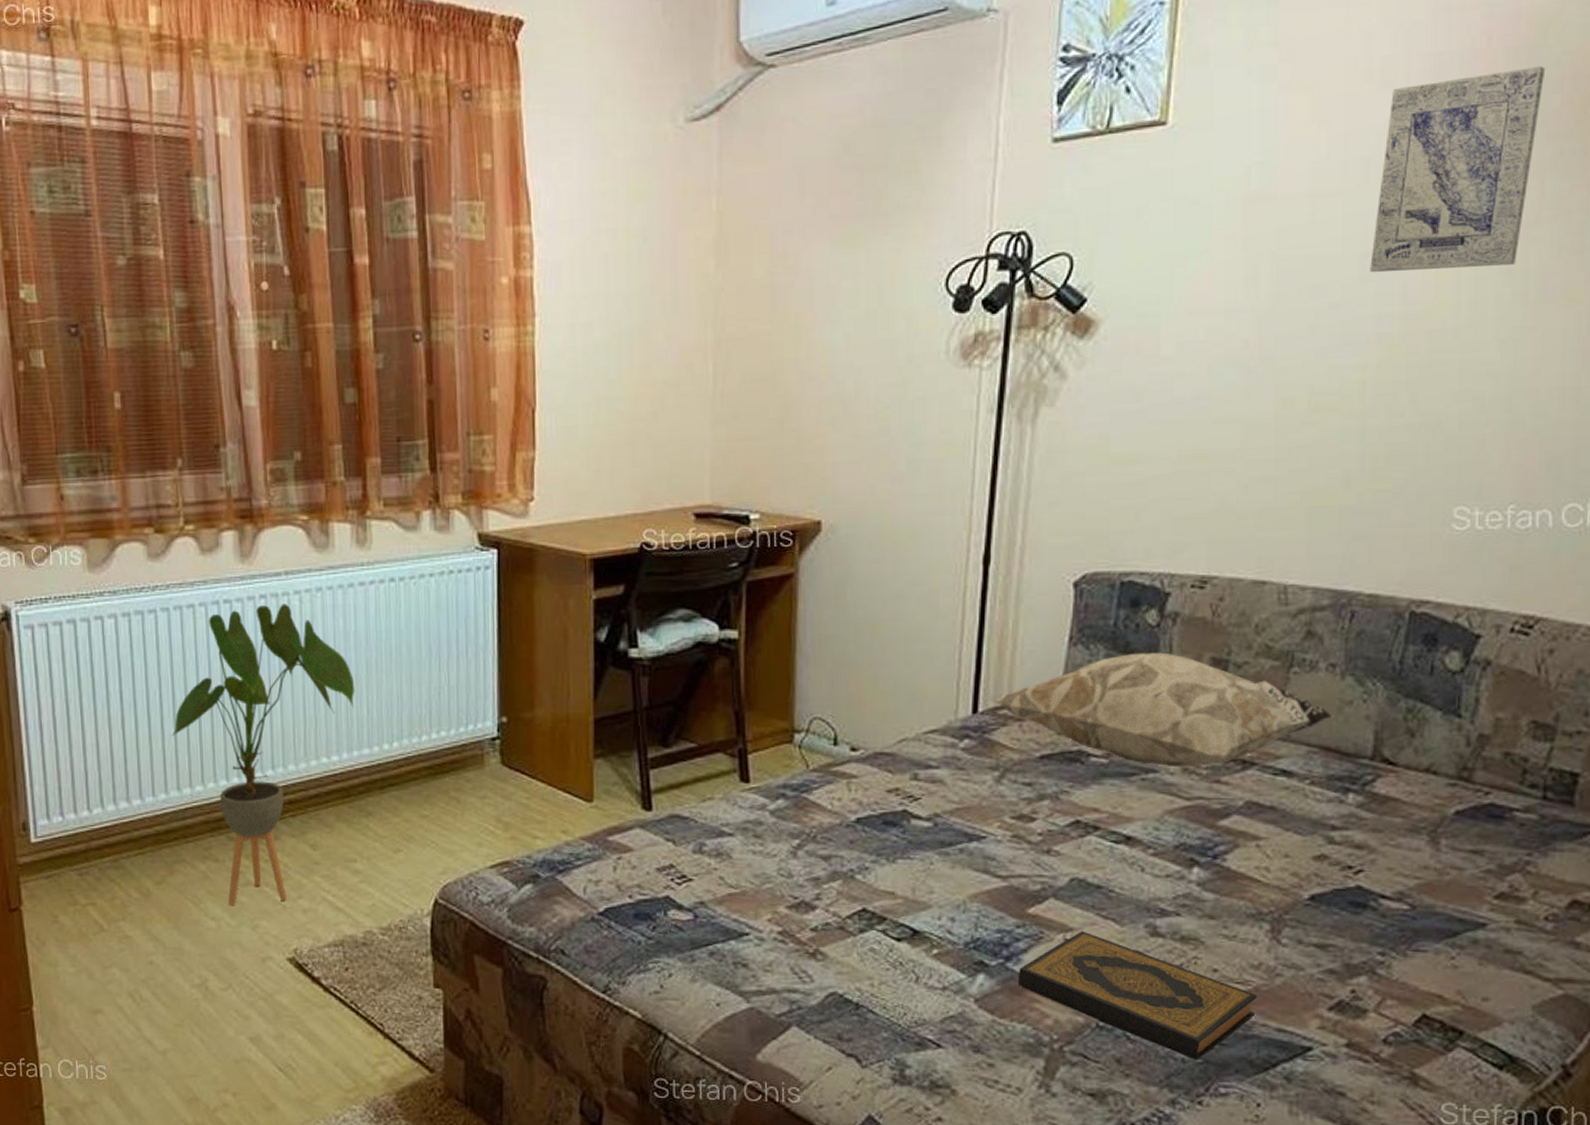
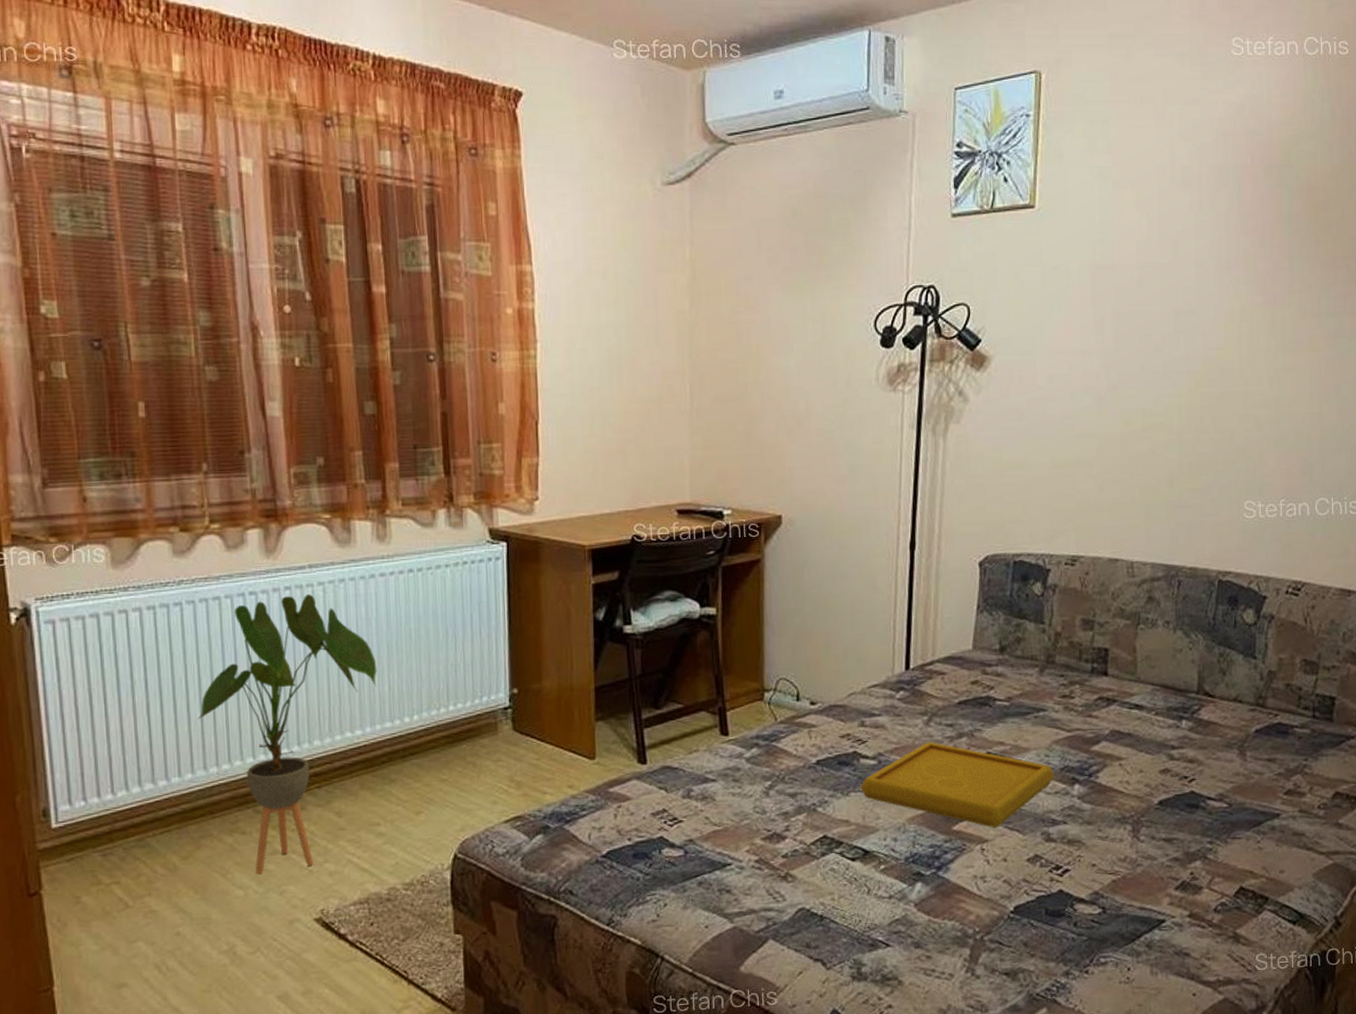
serving tray: none [910,804,1166,915] -> present [860,742,1054,829]
decorative pillow: present [997,652,1334,766] -> none [924,616,1170,706]
hardback book: present [1019,931,1258,1061] -> none [948,841,1125,938]
wall art: present [1370,66,1546,273] -> none [1180,180,1290,326]

